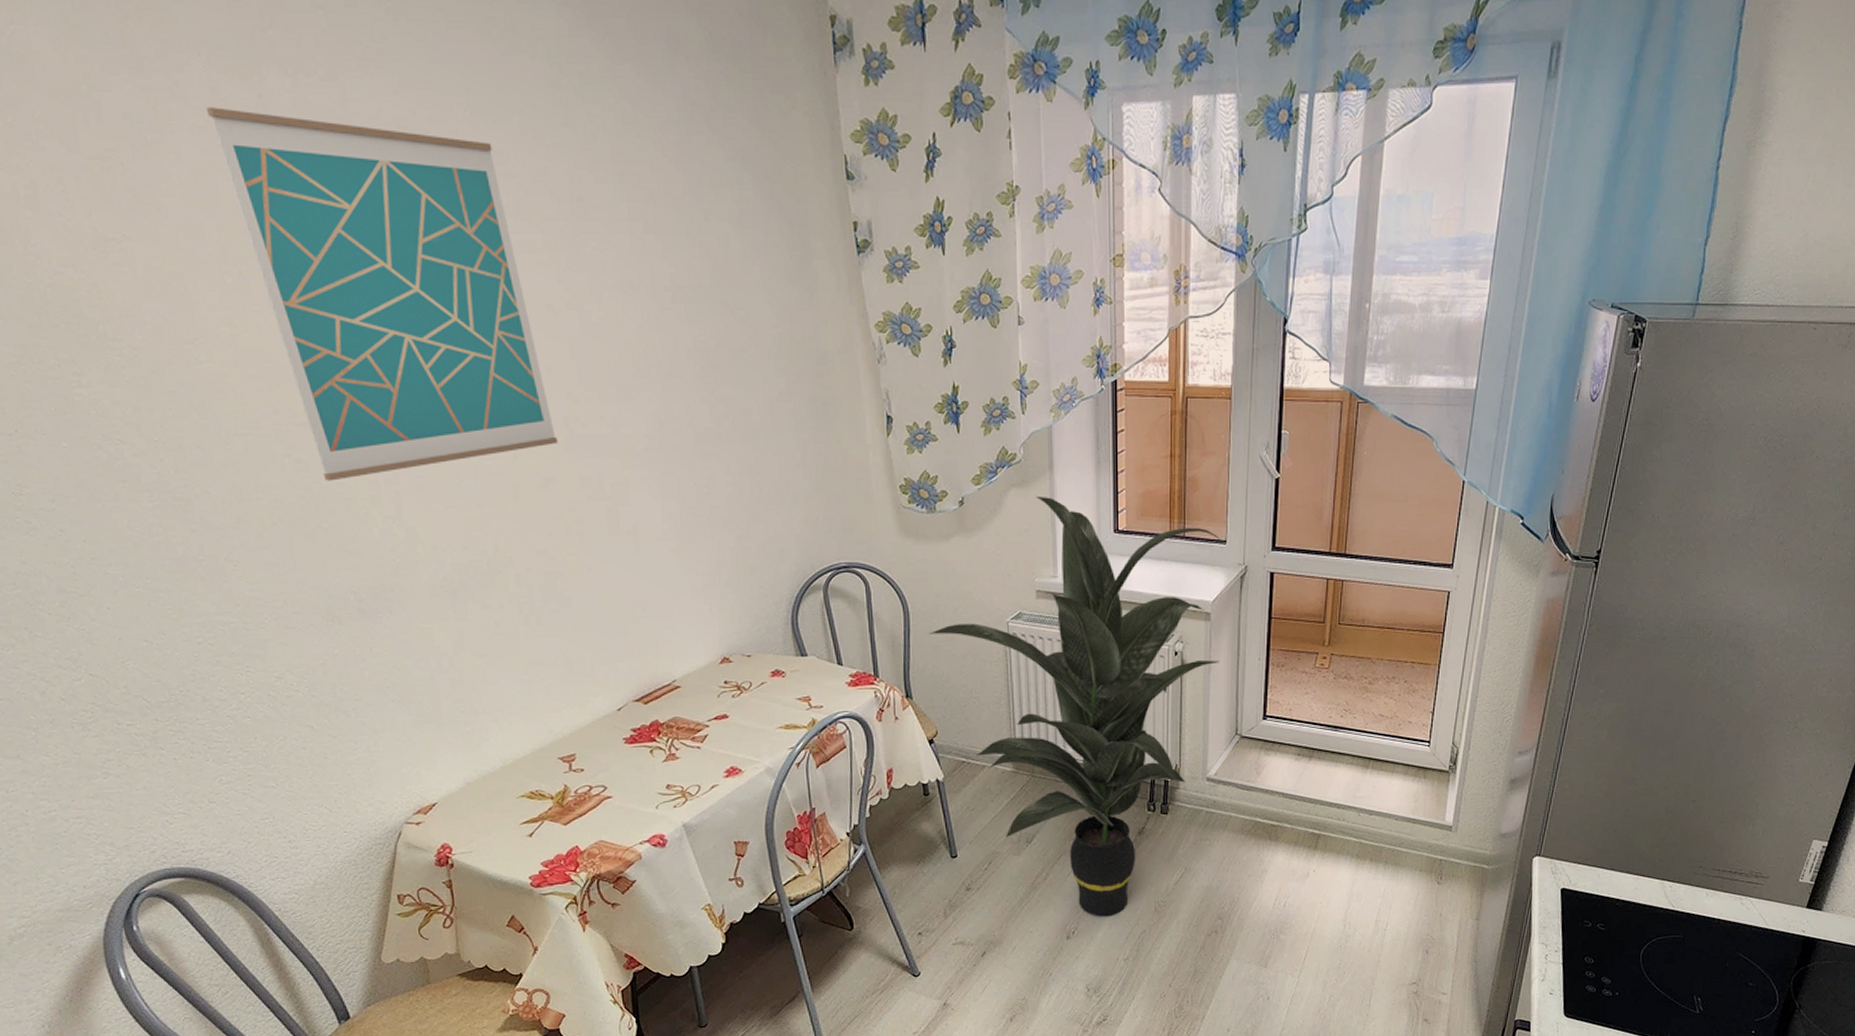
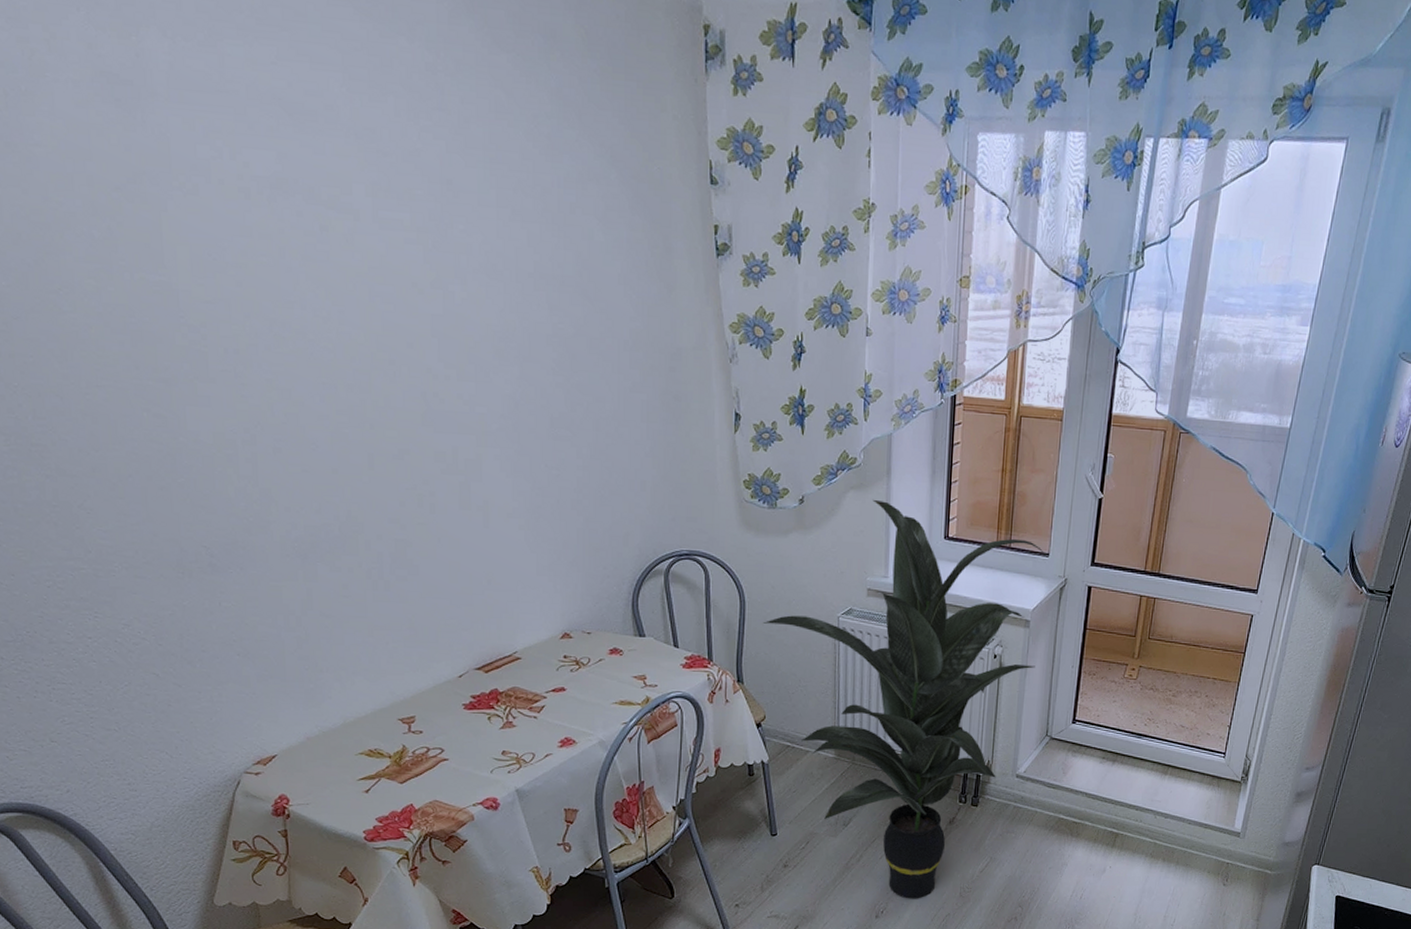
wall art: present [205,107,558,481] -> none [82,62,415,438]

